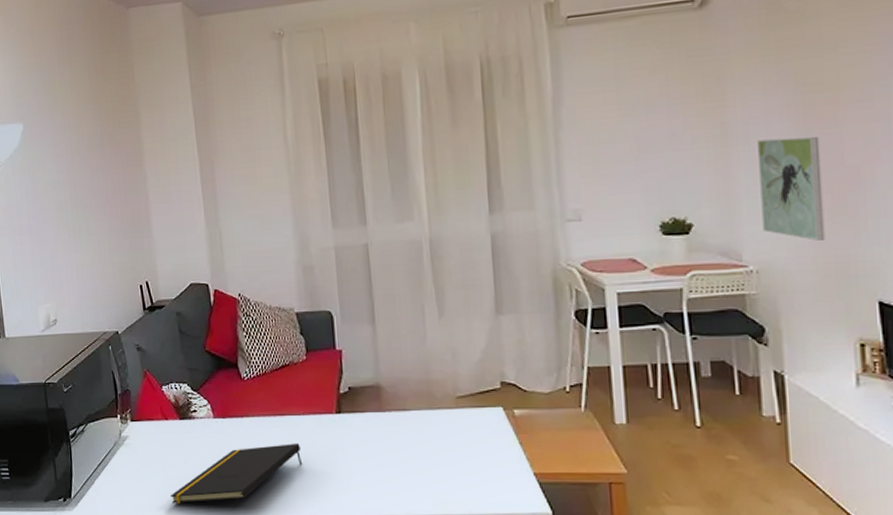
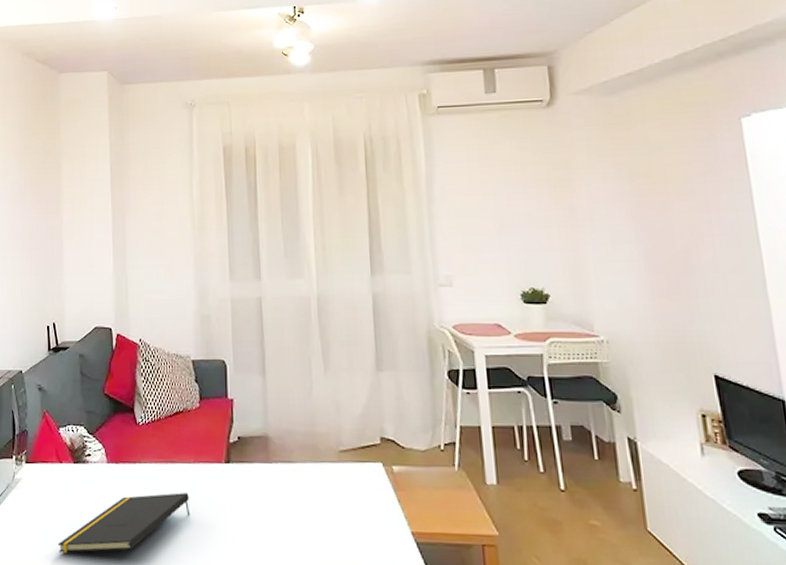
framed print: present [758,136,825,241] -> none [601,222,664,315]

